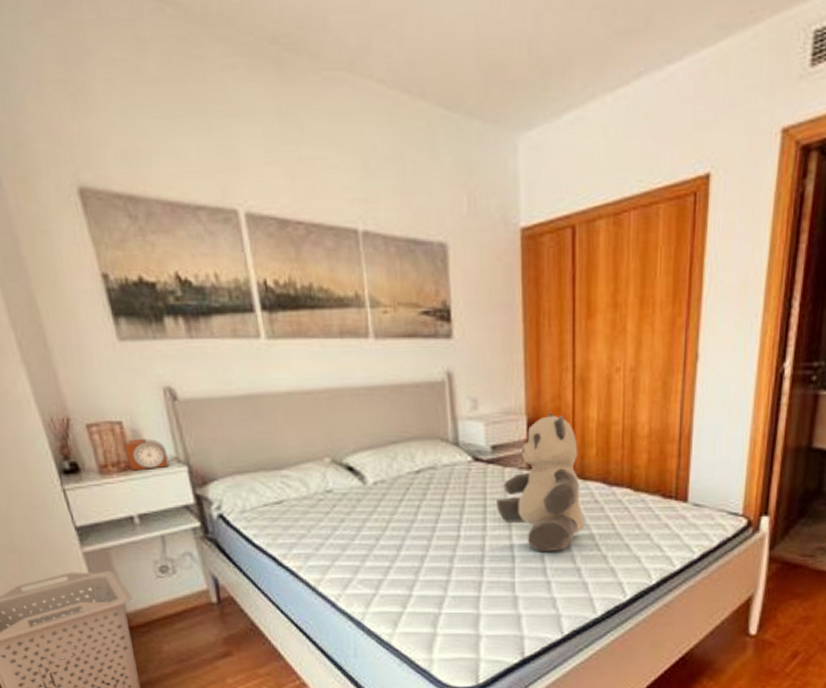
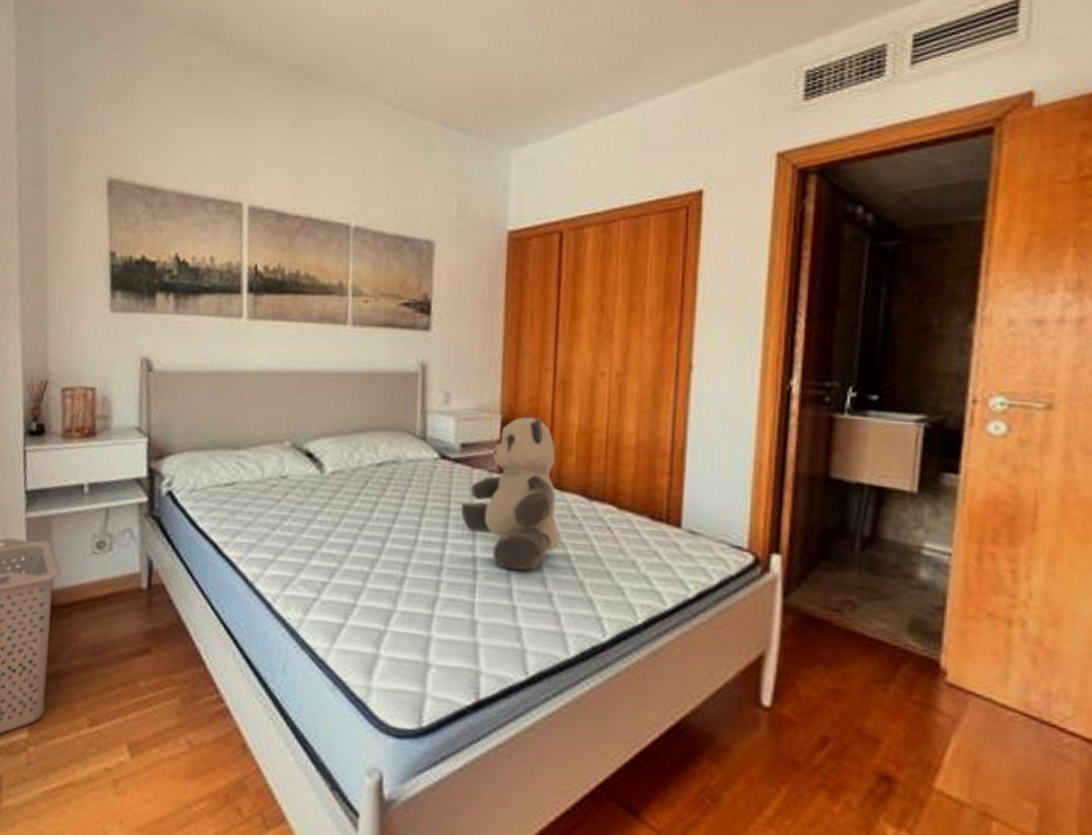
alarm clock: present [124,438,170,471] -> none [92,405,132,438]

